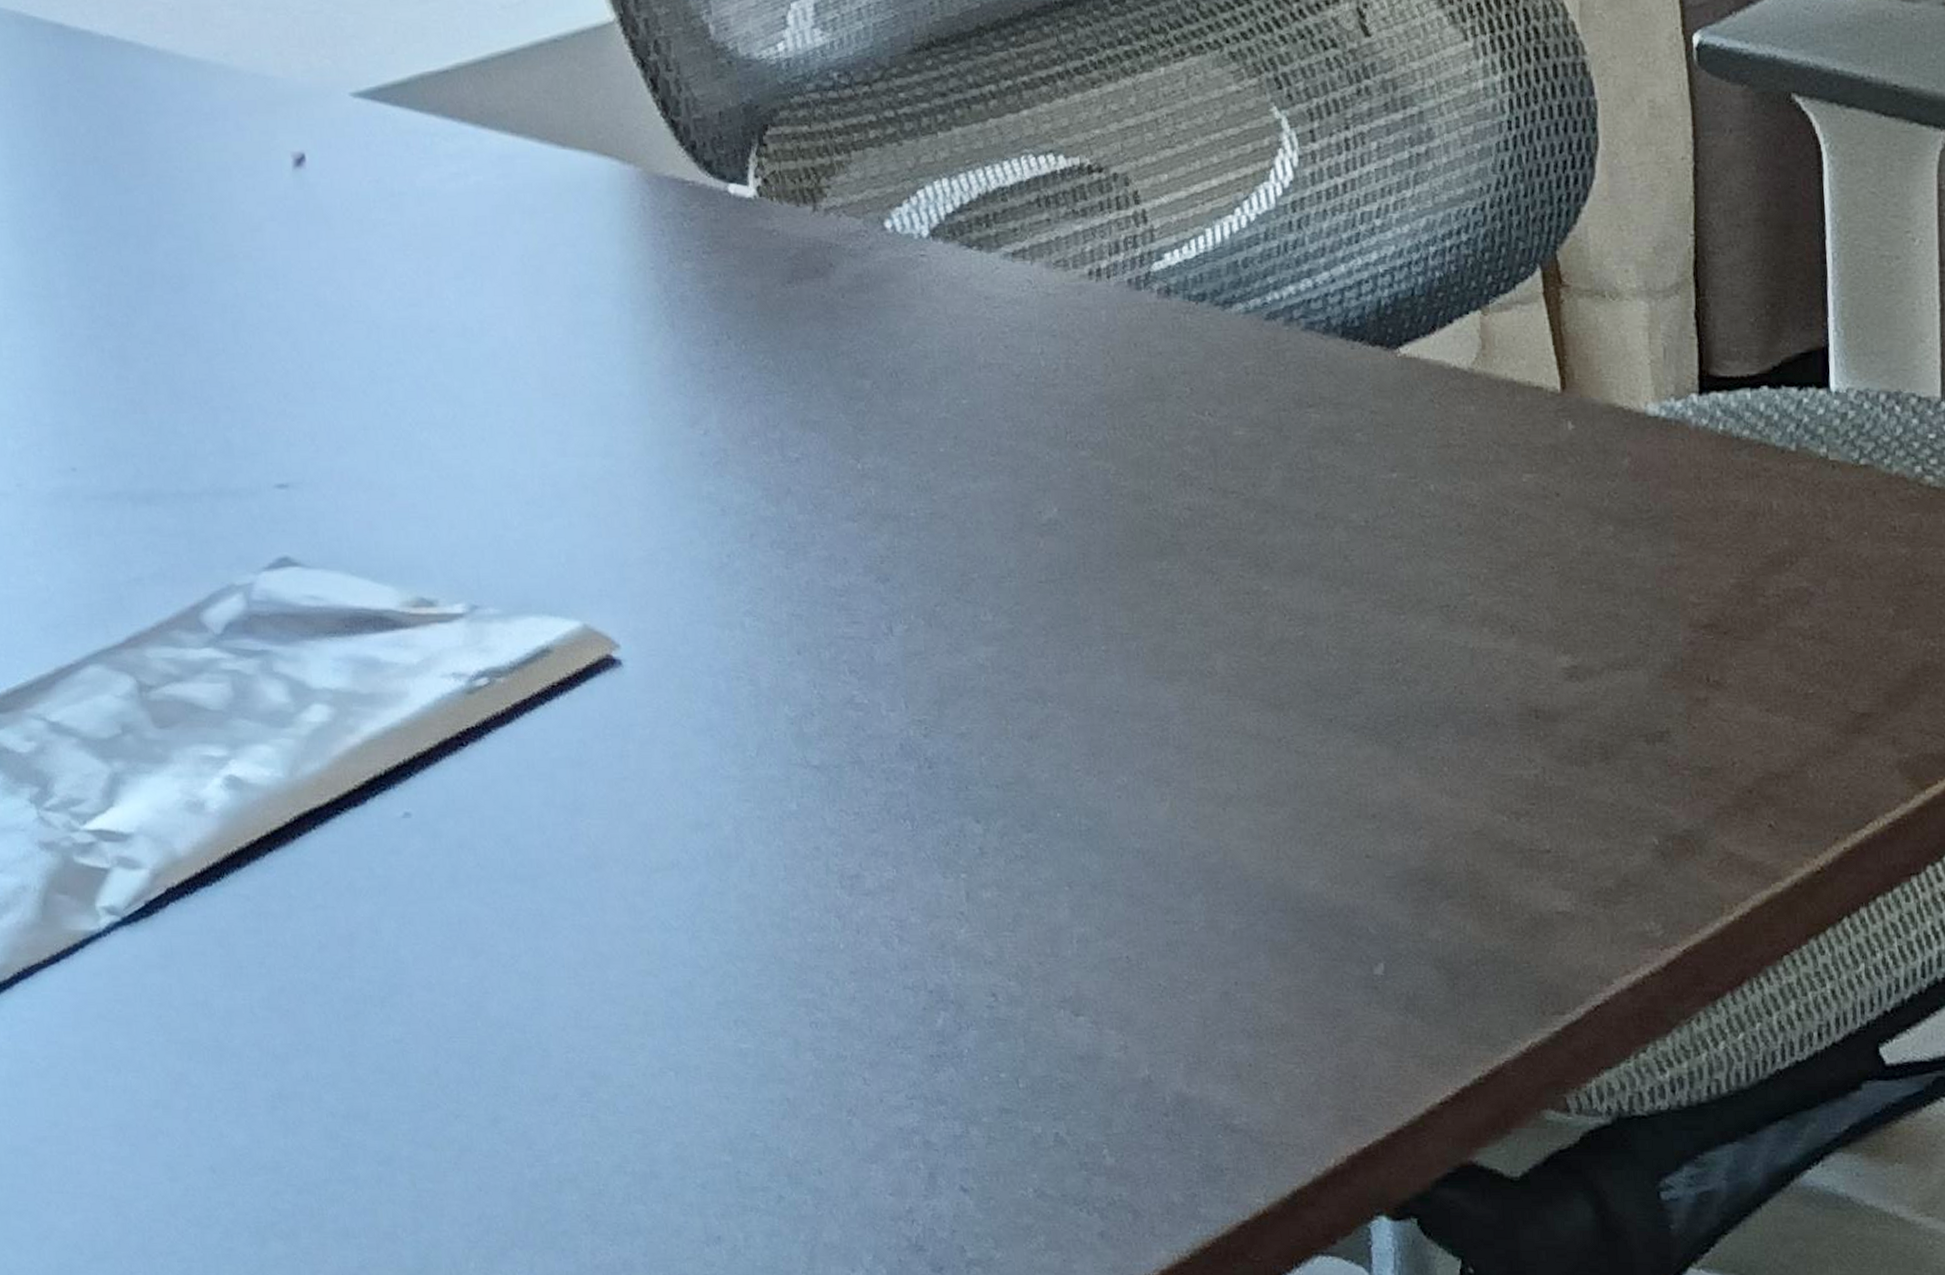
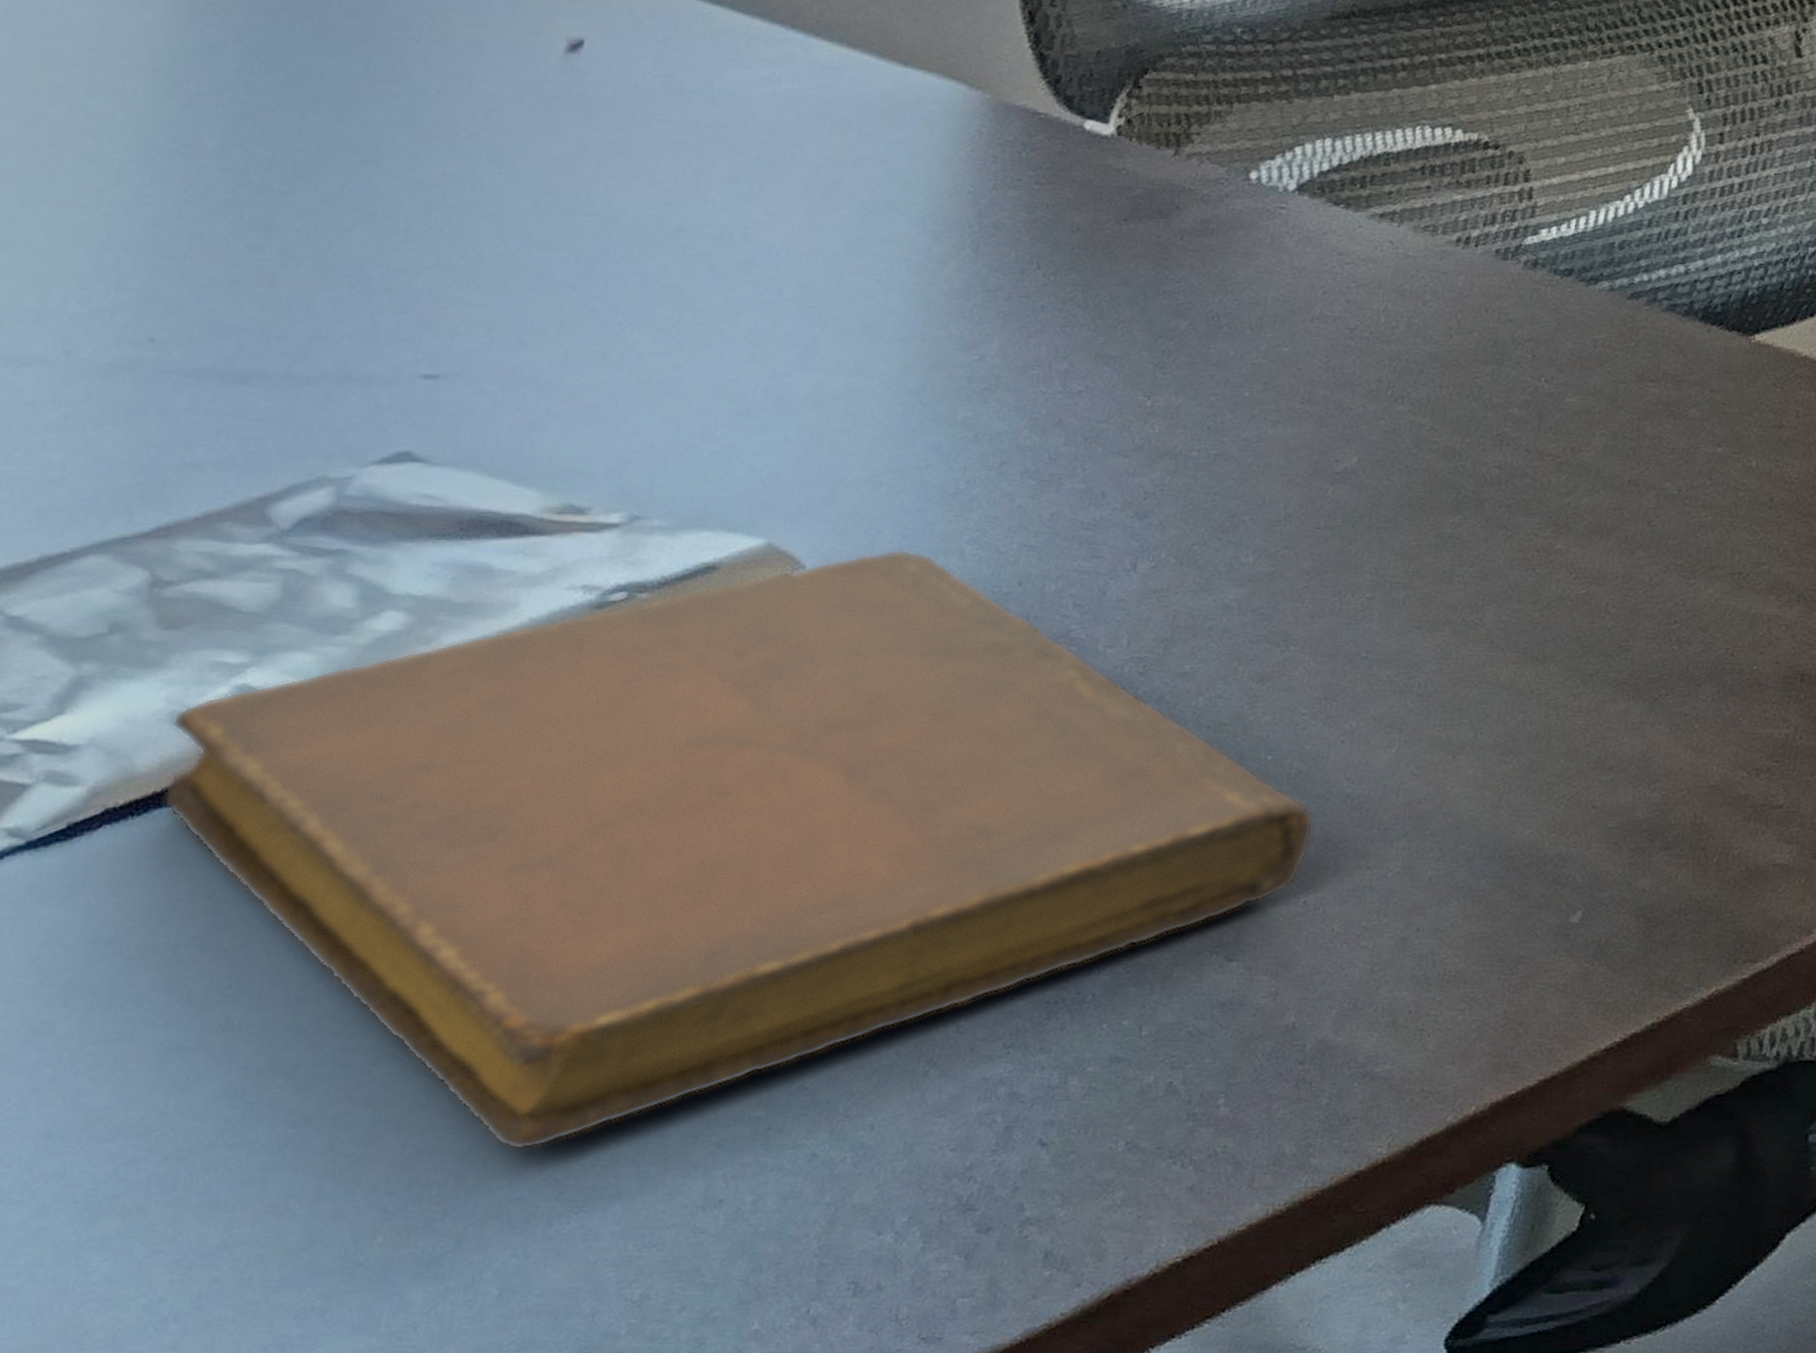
notebook: none [189,624,1118,1189] -> present [163,549,1314,1151]

